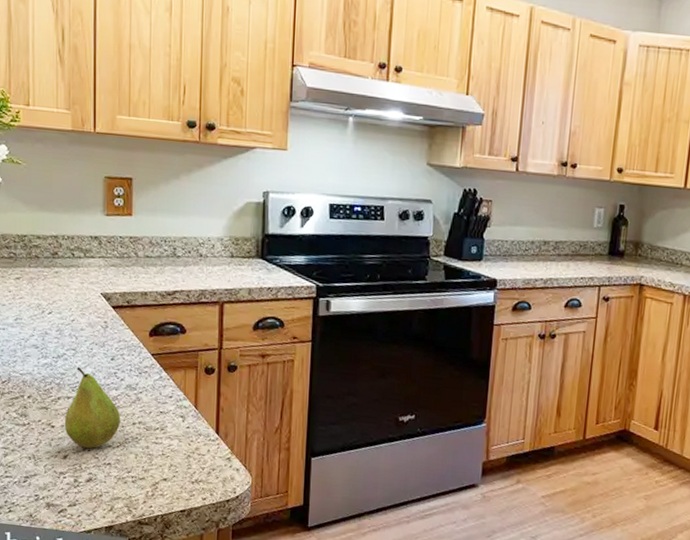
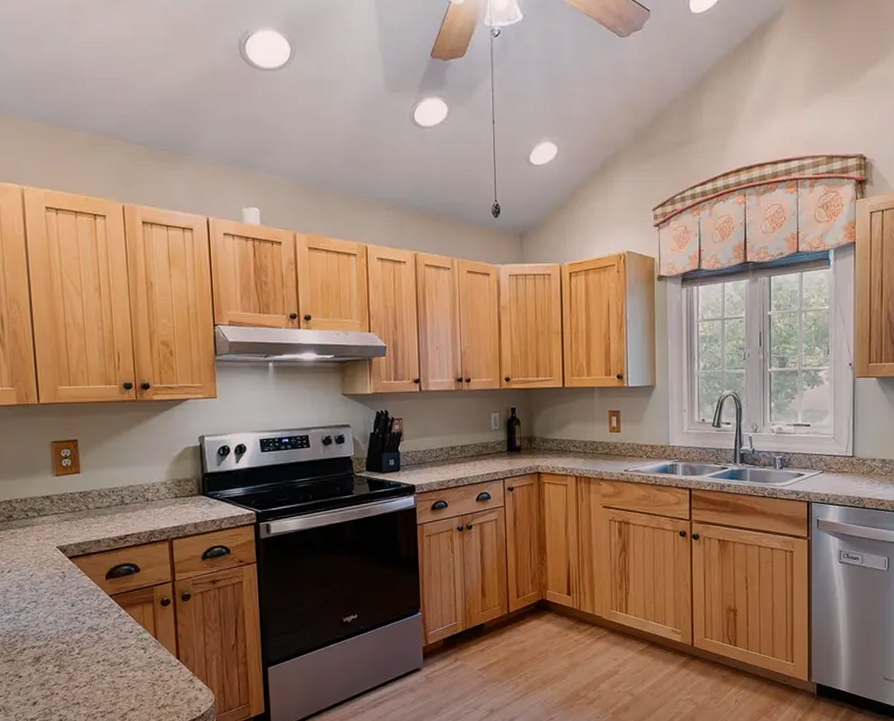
fruit: present [64,367,121,448] -> none [31,618,86,692]

